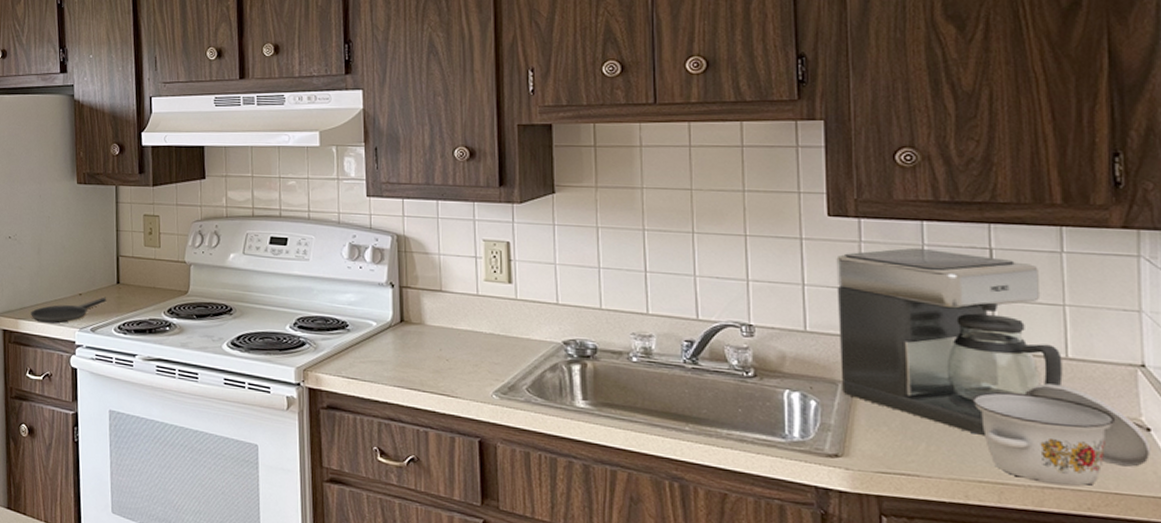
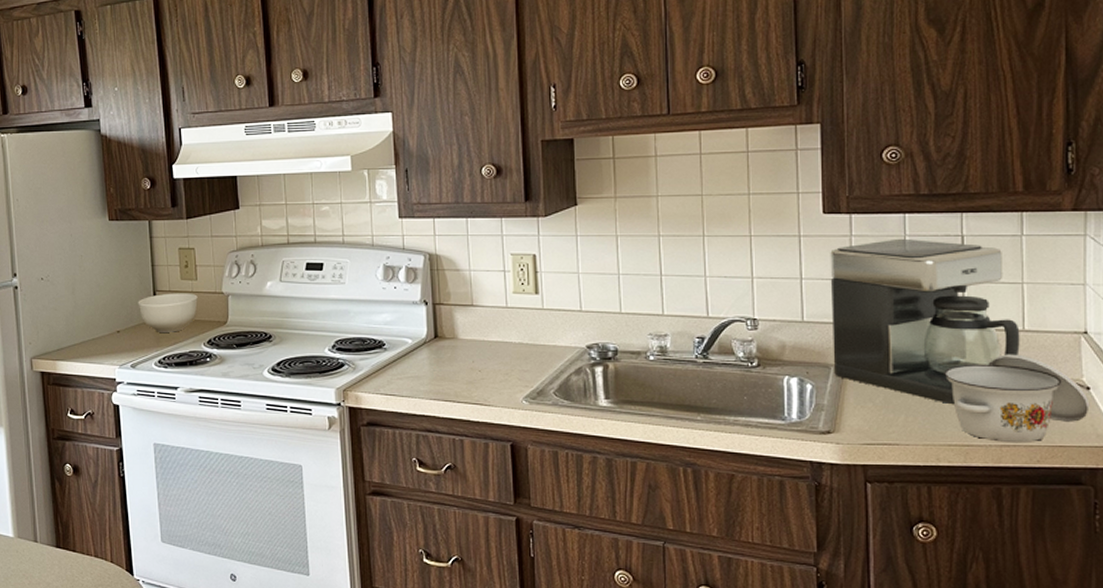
frying pan: present [31,298,107,323] -> none [68,333,146,362]
bowl: none [101,259,160,299] -> present [138,293,198,332]

